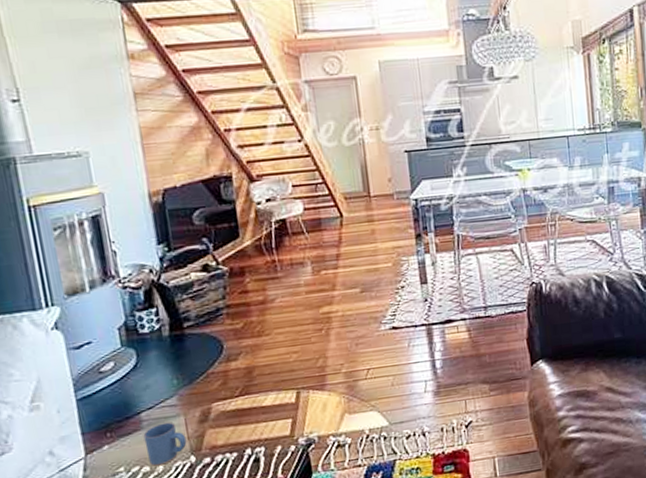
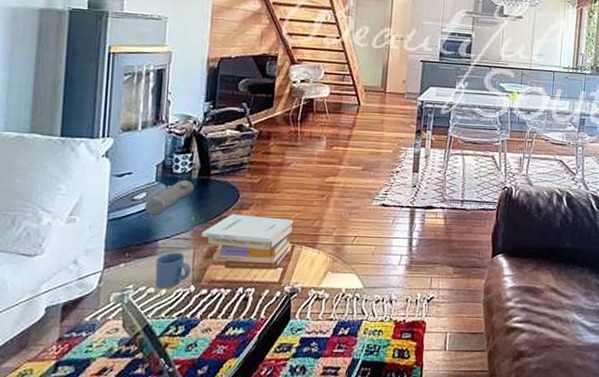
decorative log: none [115,339,168,386] -> present [144,180,194,215]
books: none [188,362,296,431] -> present [201,214,294,270]

